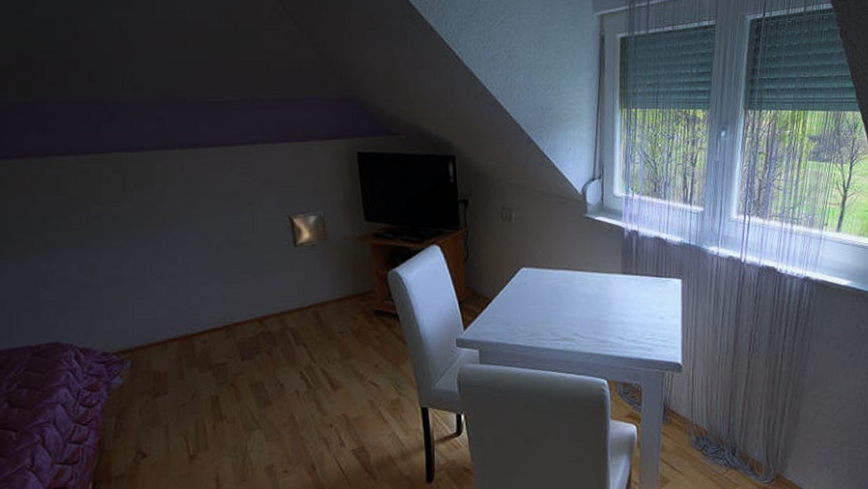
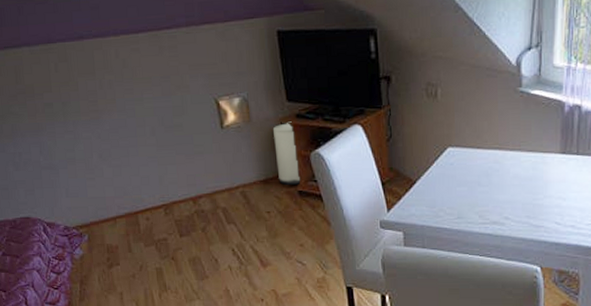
pedal bin: none [349,241,377,304] -> present [272,121,301,185]

